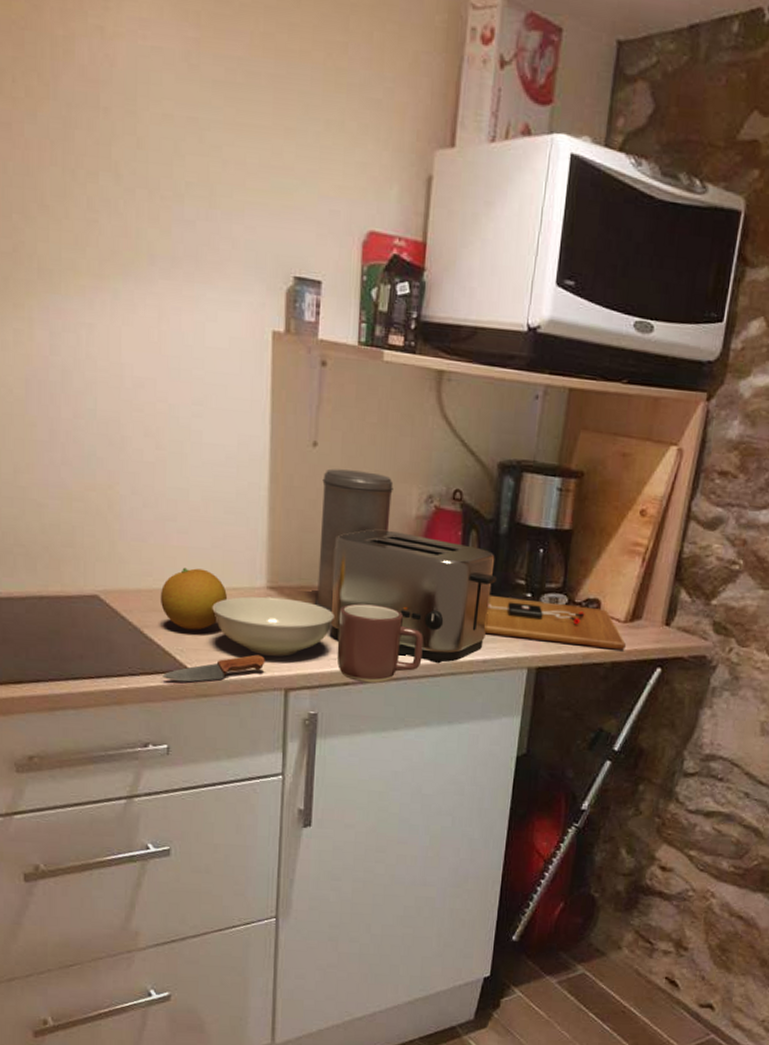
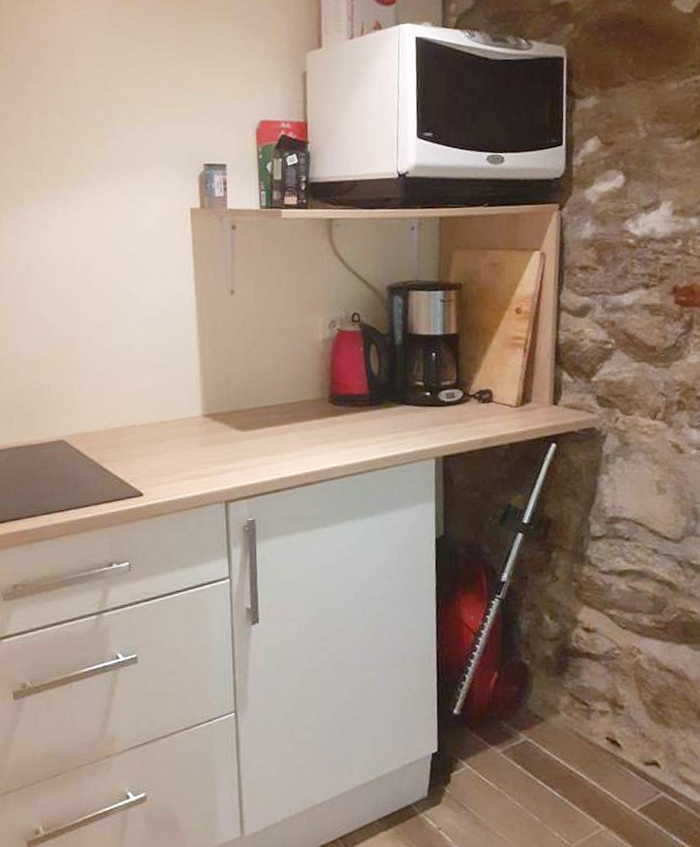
fruit: present [160,567,228,631] -> none [114,407,171,460]
kitchen knife: present [162,654,265,682] -> none [121,474,207,506]
bowl: present [212,596,335,656] -> none [158,423,262,474]
canister: present [315,469,394,613] -> none [241,308,301,431]
toaster: present [330,530,497,664] -> none [256,355,398,464]
mug: present [336,603,424,684] -> none [265,419,341,488]
cutting board: present [484,595,626,650] -> none [392,397,520,433]

